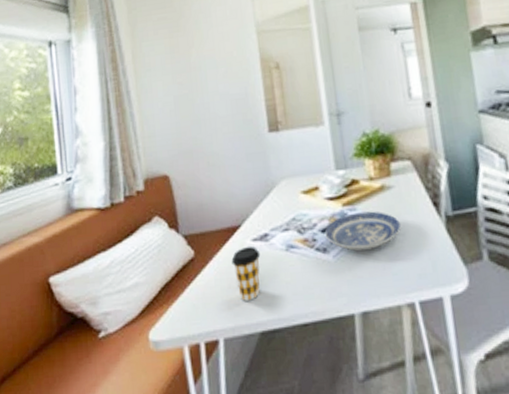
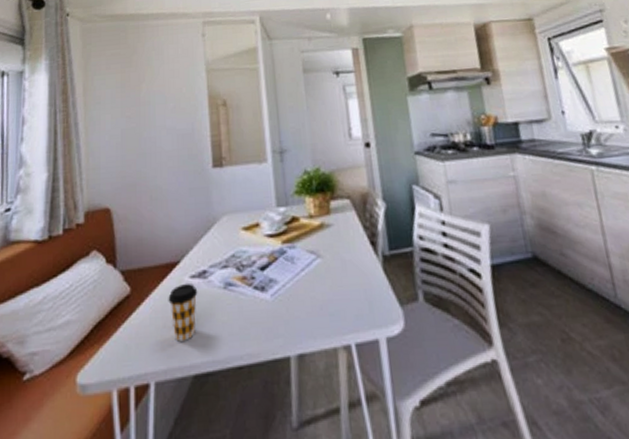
plate: present [324,211,401,251] -> none [263,249,338,290]

